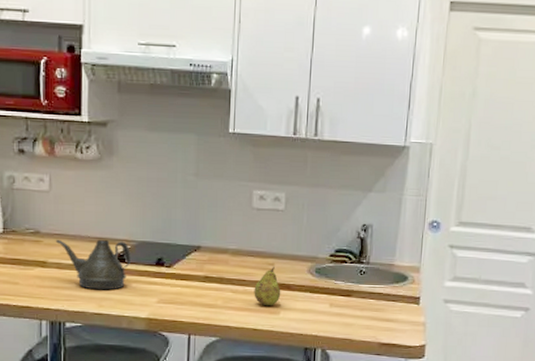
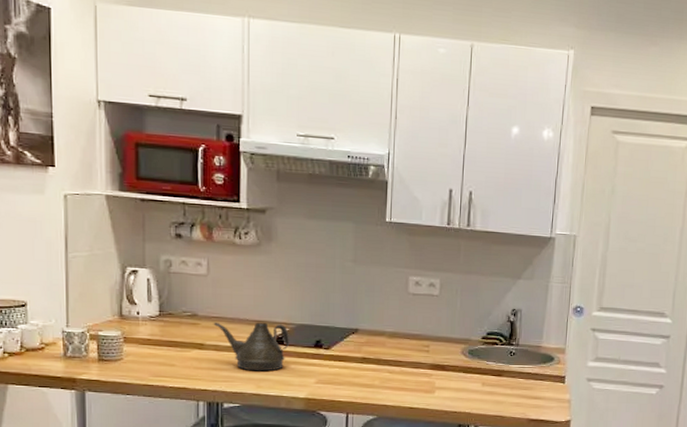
fruit: present [254,266,281,306] -> none [410,348,436,386]

